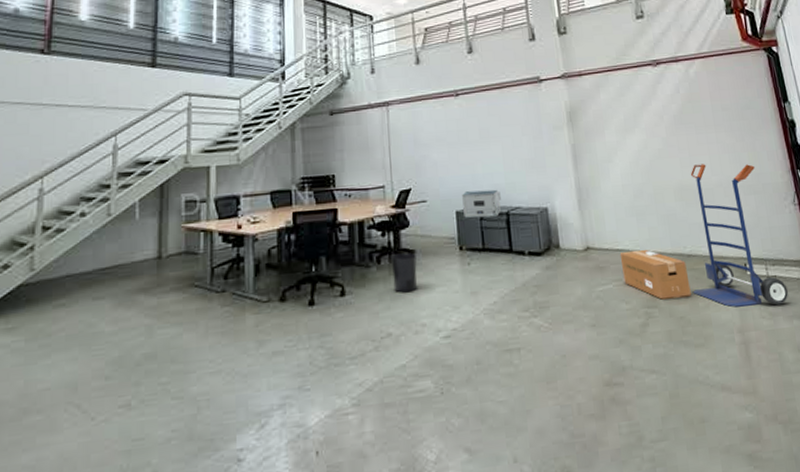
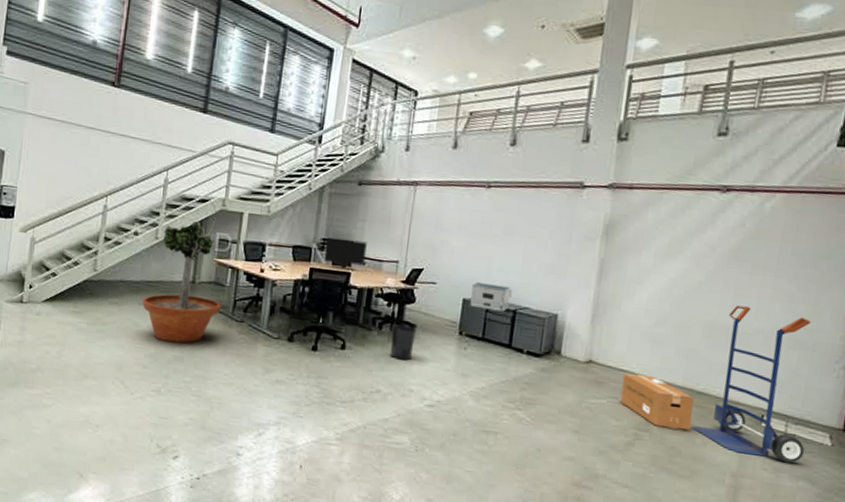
potted tree: none [97,177,196,339] -> present [142,217,221,343]
monitor: none [305,172,350,209] -> present [324,237,367,271]

